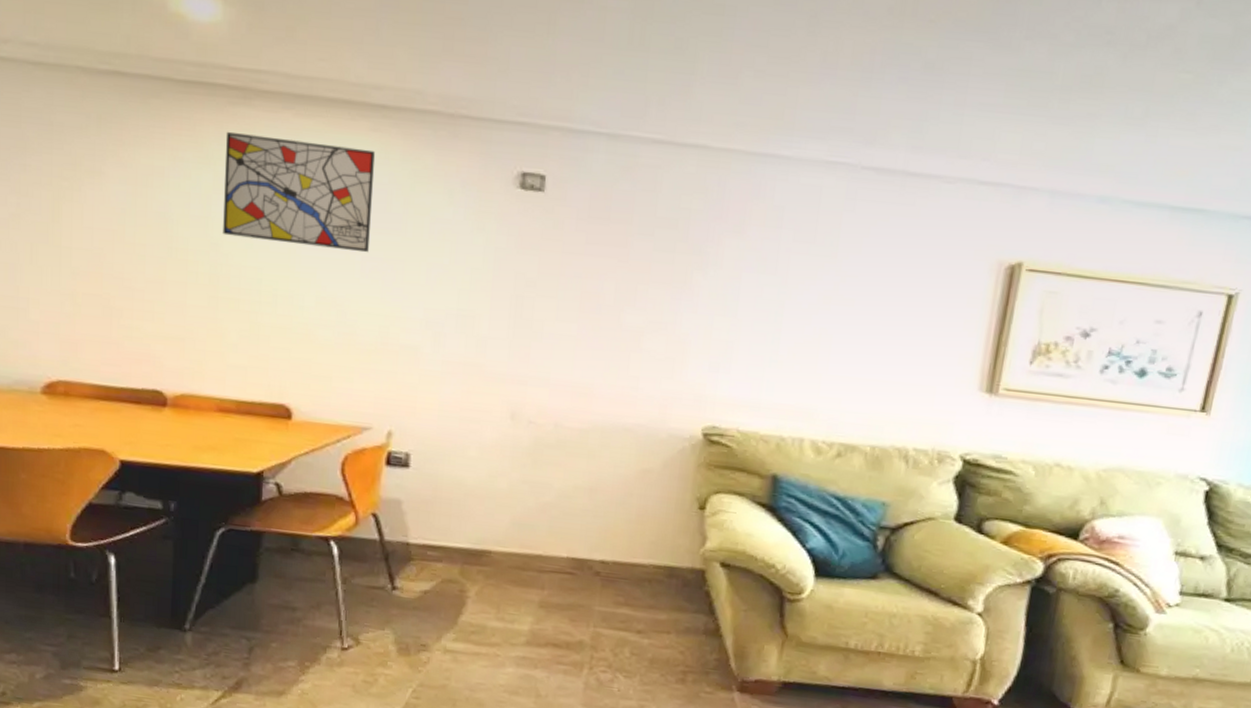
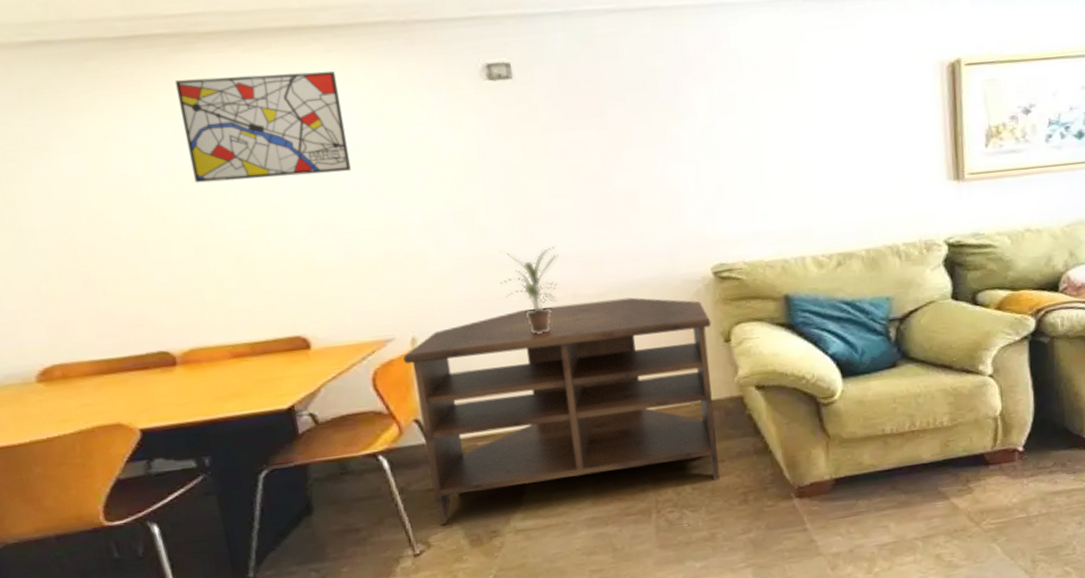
tv stand: none [372,427,690,652] -> present [403,297,720,525]
potted plant: none [485,364,550,457] -> present [500,246,559,334]

